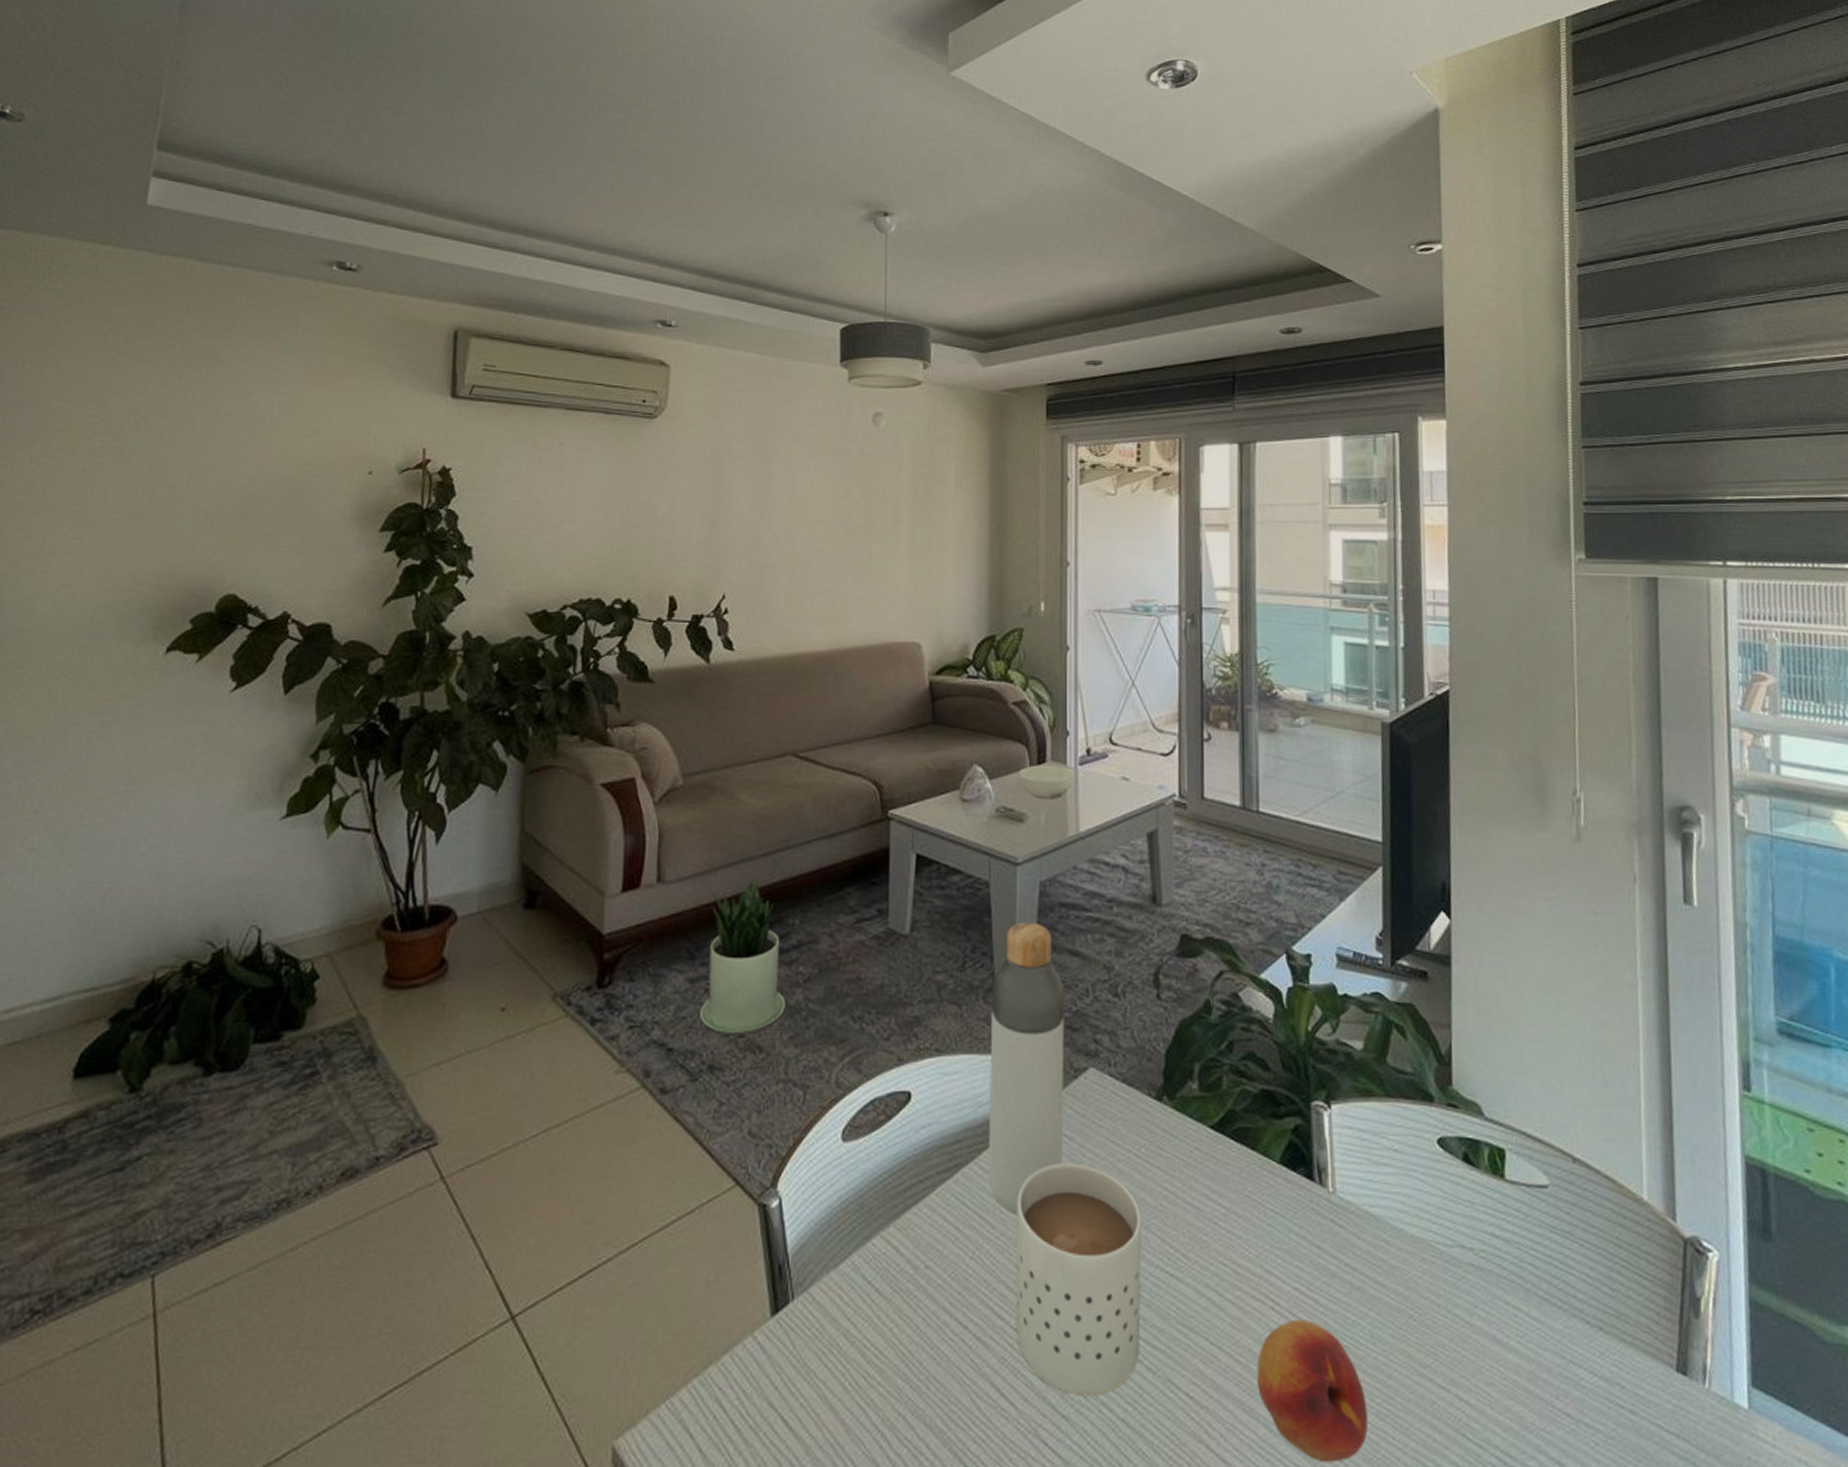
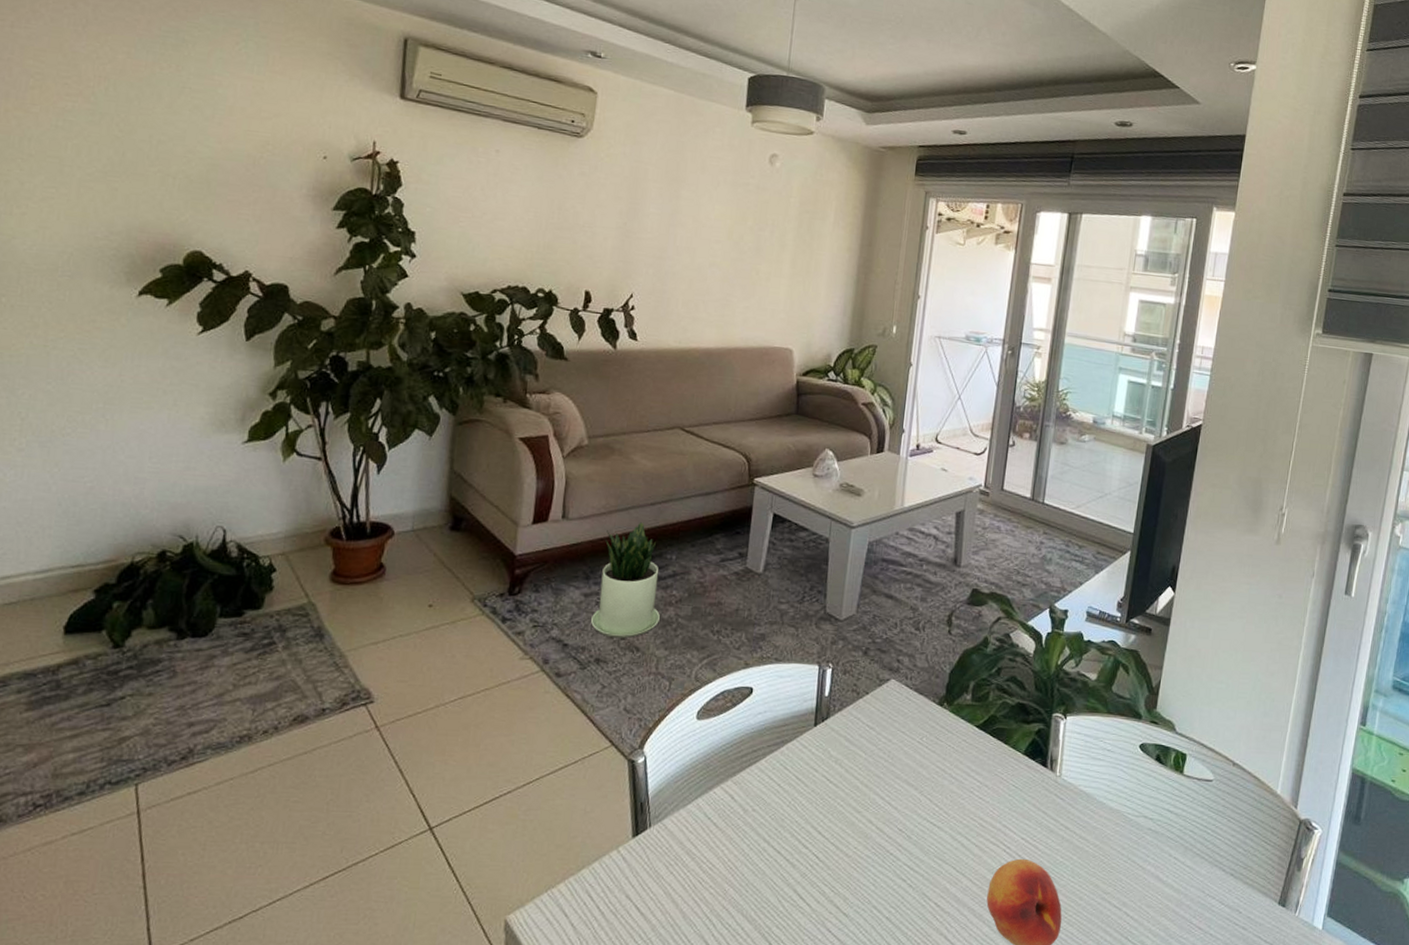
bottle: present [988,922,1065,1214] -> none [806,570,879,778]
mug: present [1015,1162,1143,1396] -> none [815,744,918,902]
bowl: present [1018,764,1075,799] -> none [860,453,906,481]

